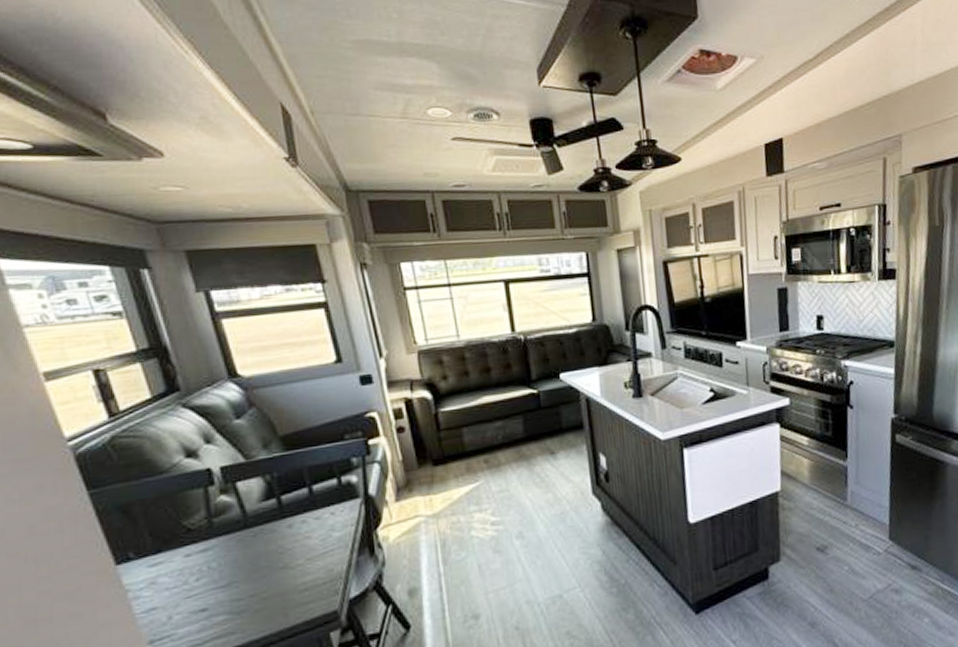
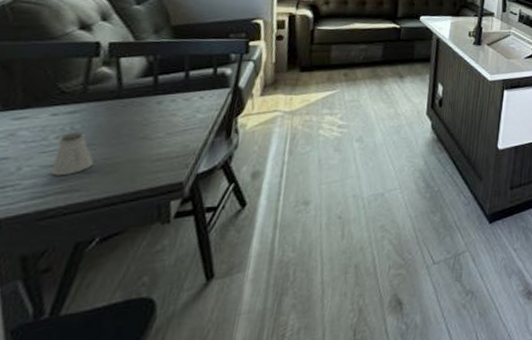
saltshaker: none [200,570,242,621] -> present [51,131,94,176]

